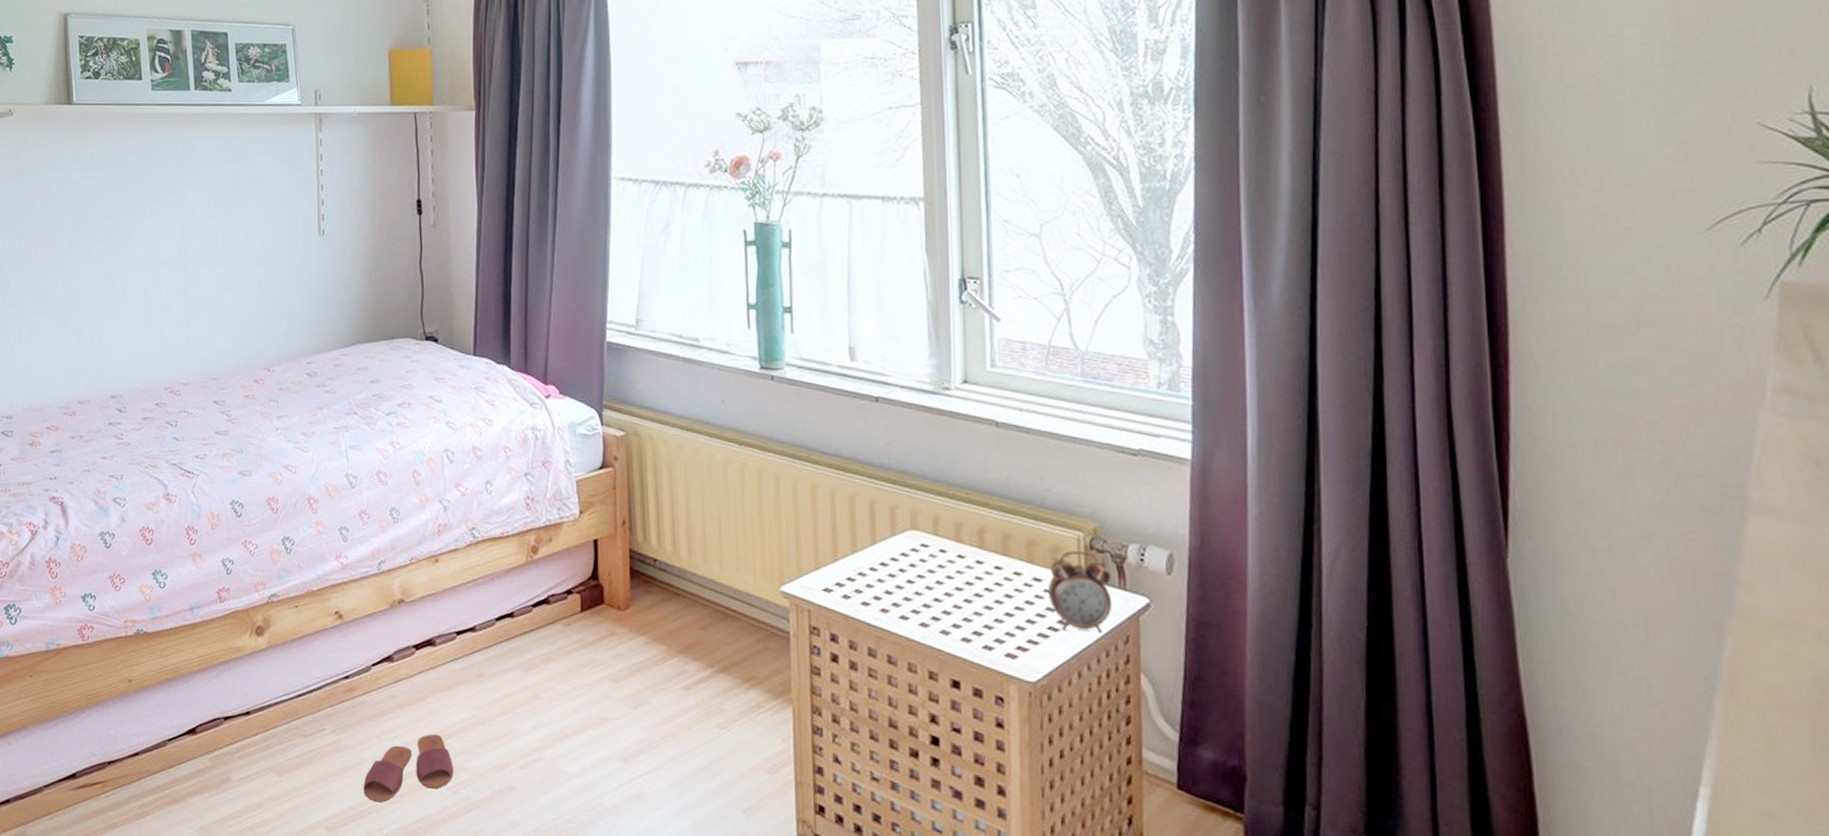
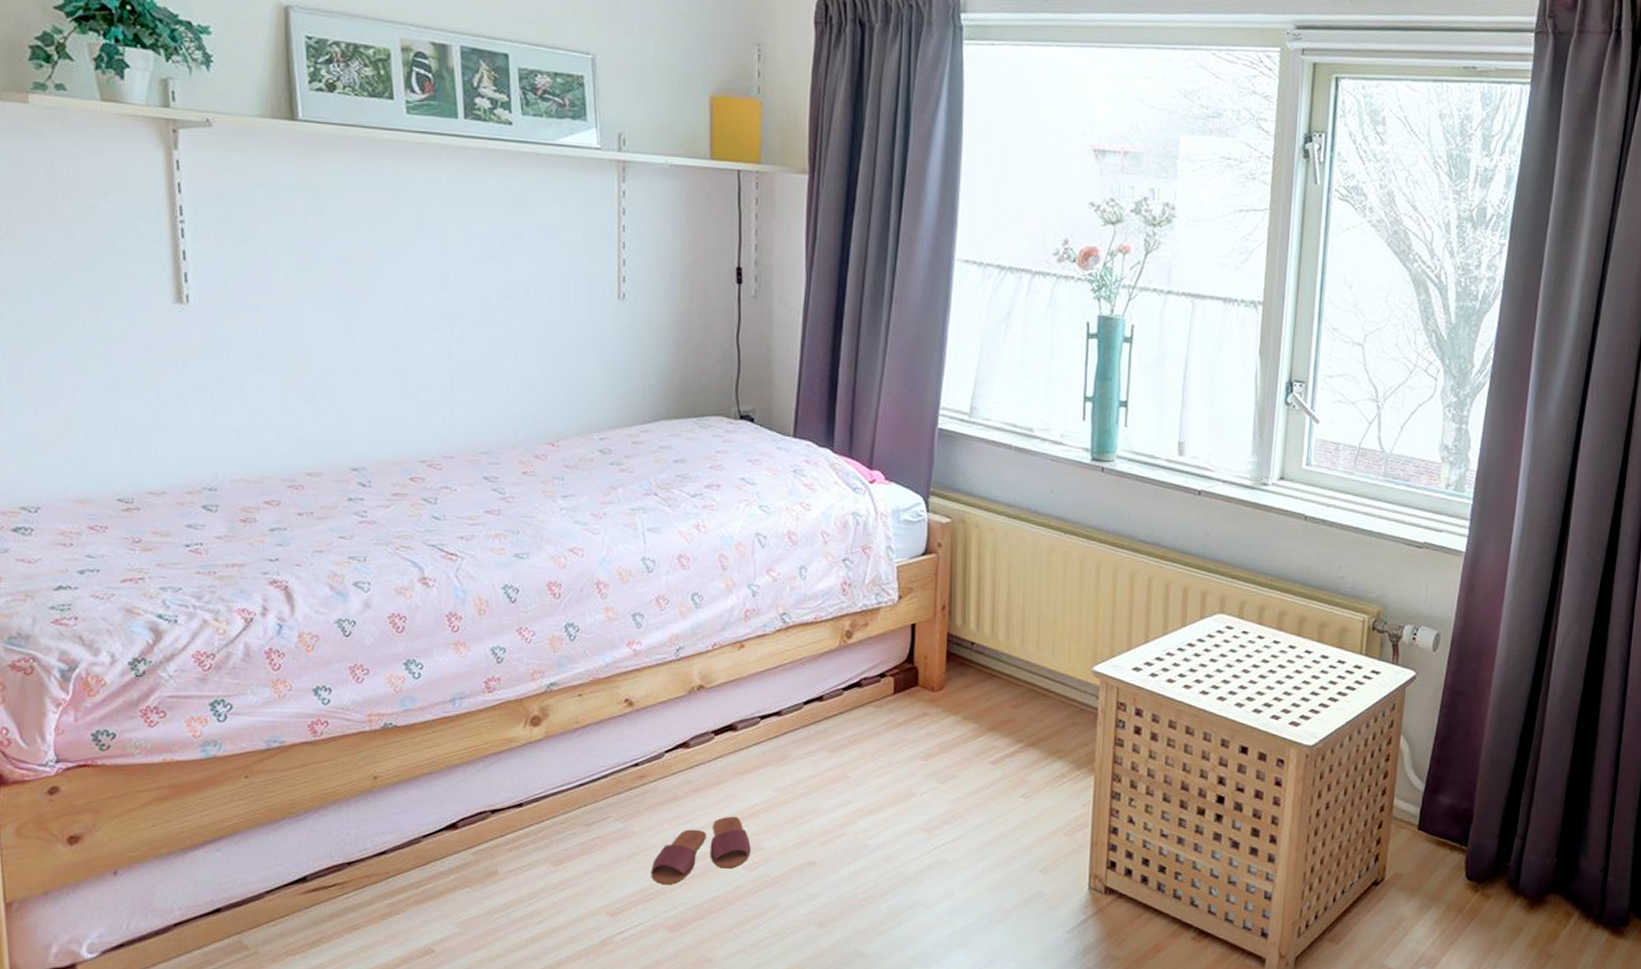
alarm clock: present [1047,551,1113,634] -> none [1332,631,1387,703]

